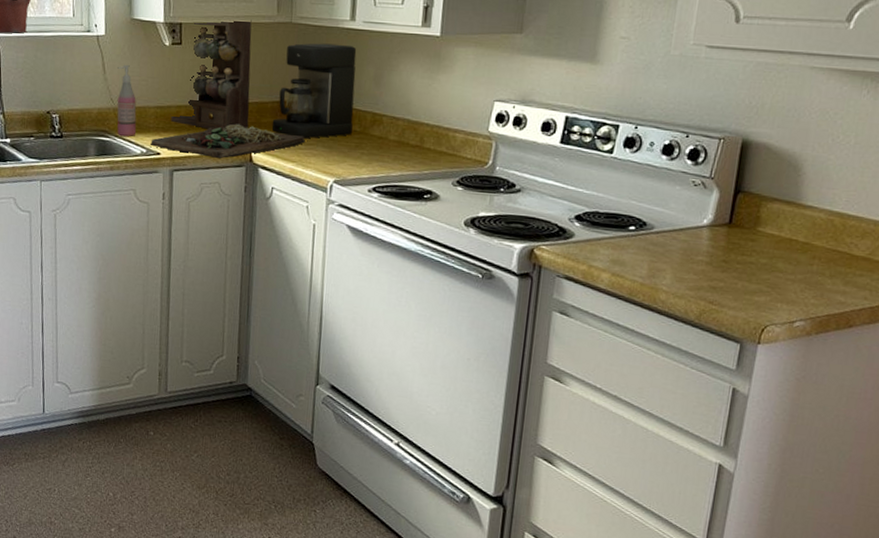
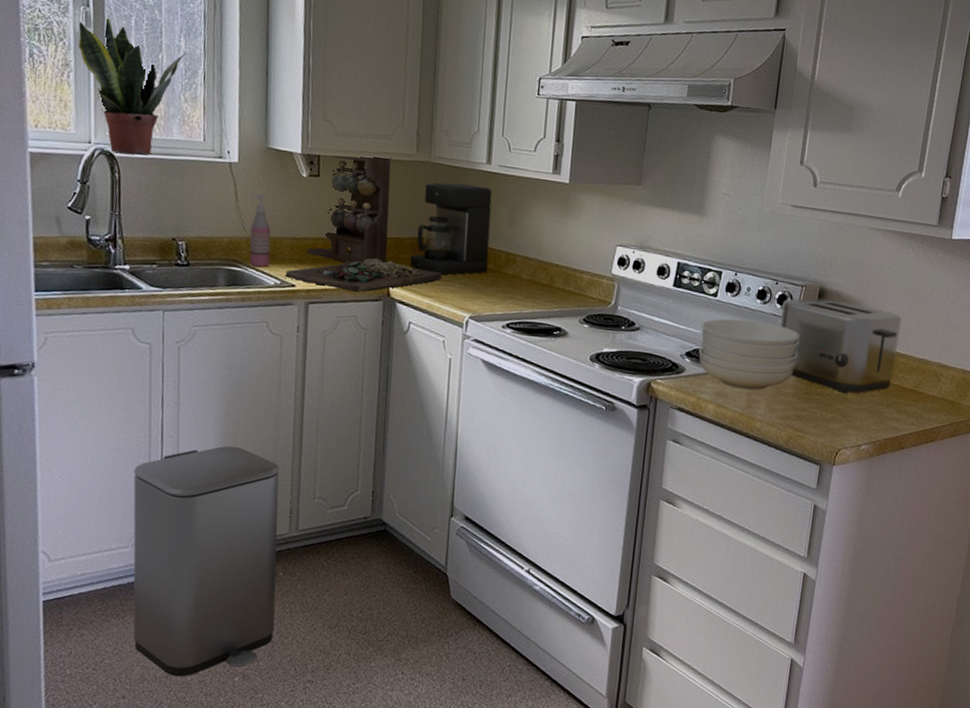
pedal bin: none [18,309,149,524] -> present [133,445,280,677]
bowl: none [590,178,717,258] -> present [699,319,800,390]
toaster: none [690,151,852,261] -> present [779,297,902,393]

